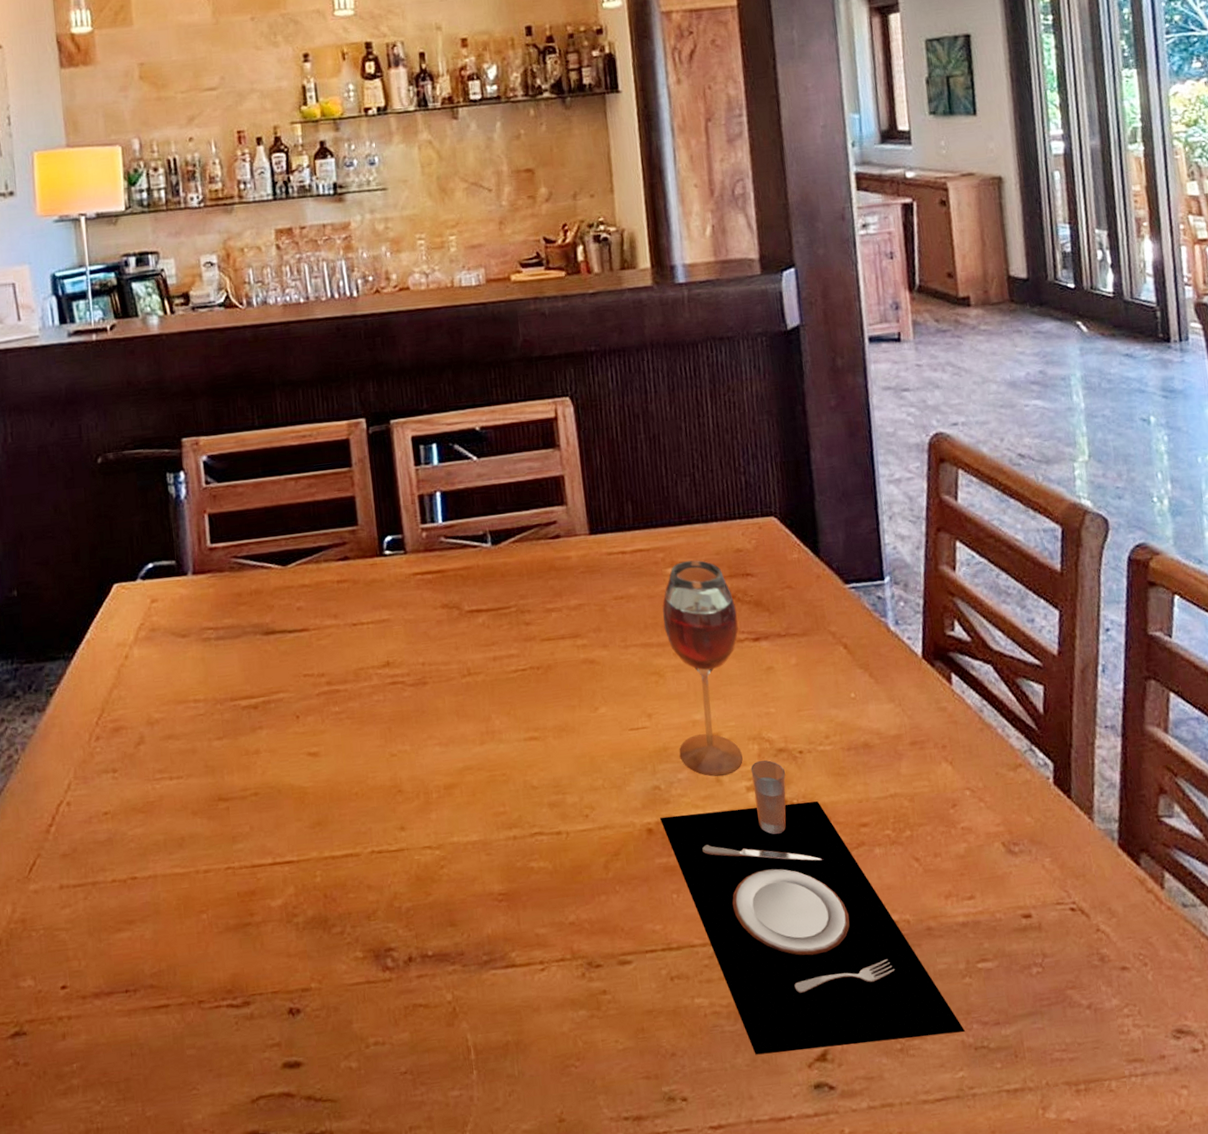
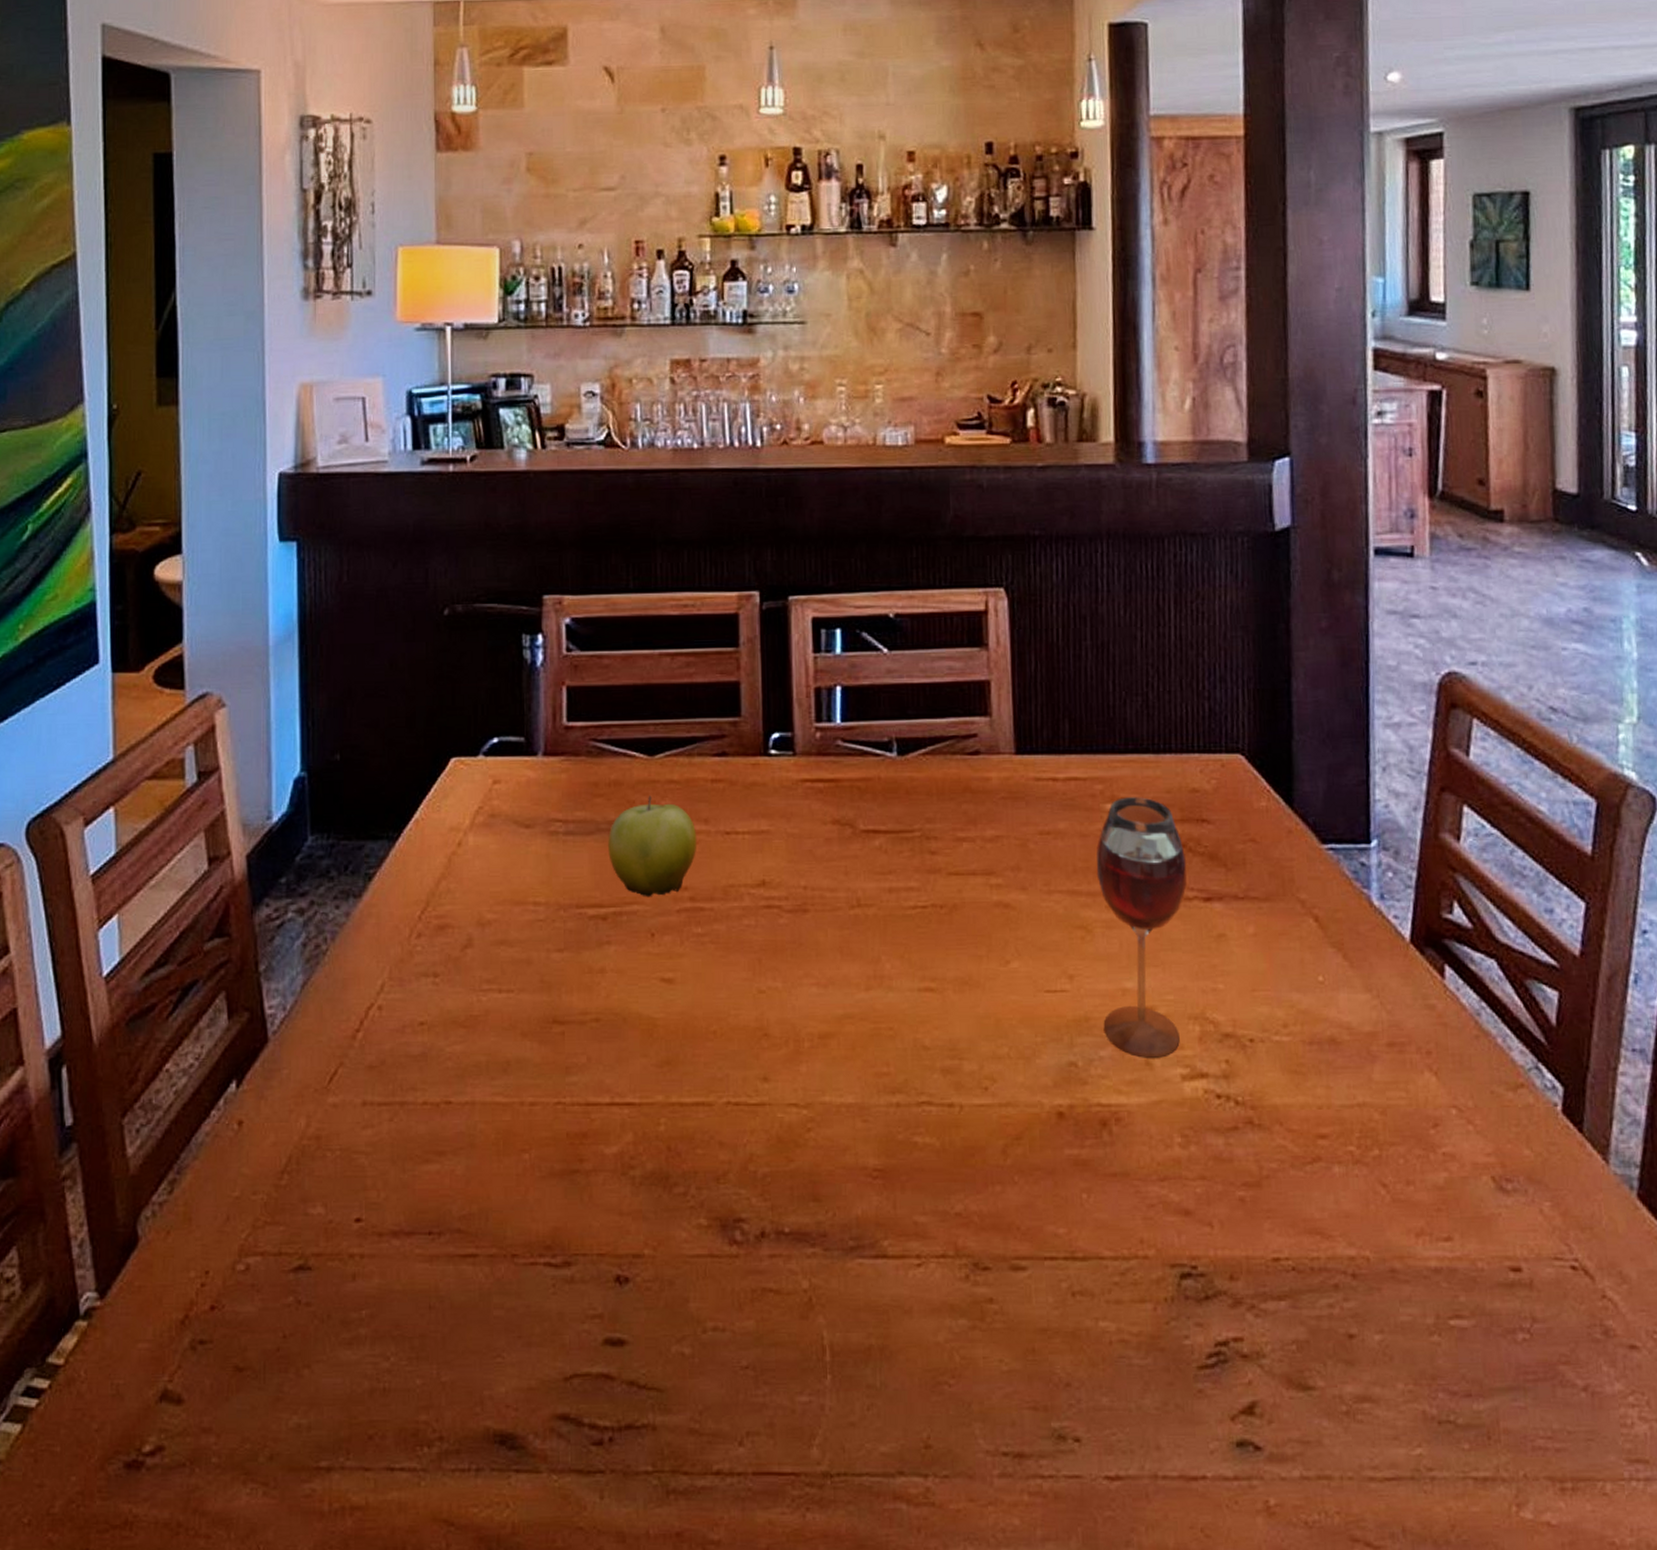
fruit: none [253,599,329,686] -> present [608,795,697,897]
place setting: present [659,760,966,1055] -> none [1073,1045,1429,1402]

